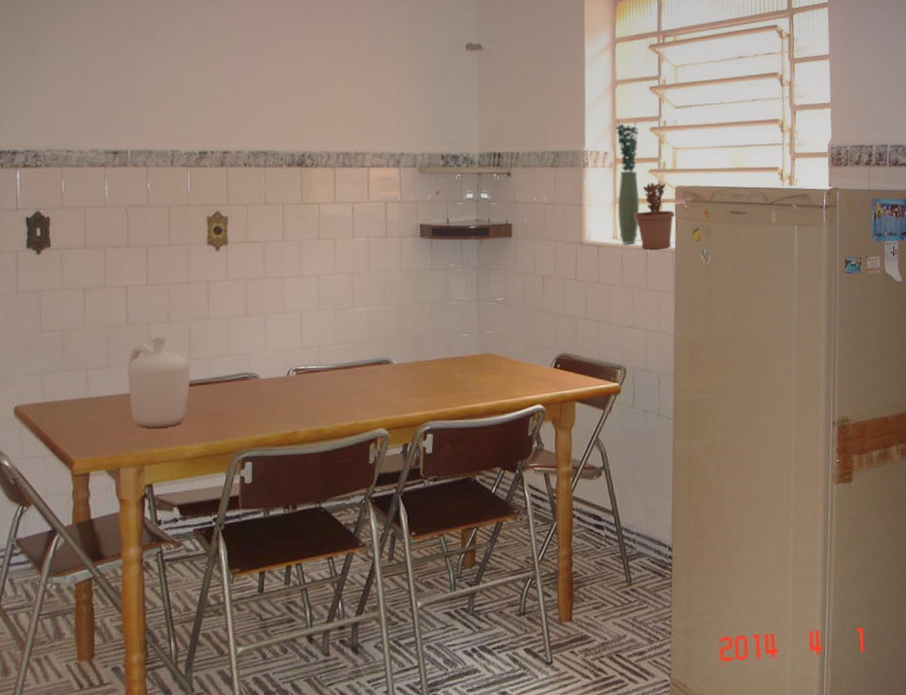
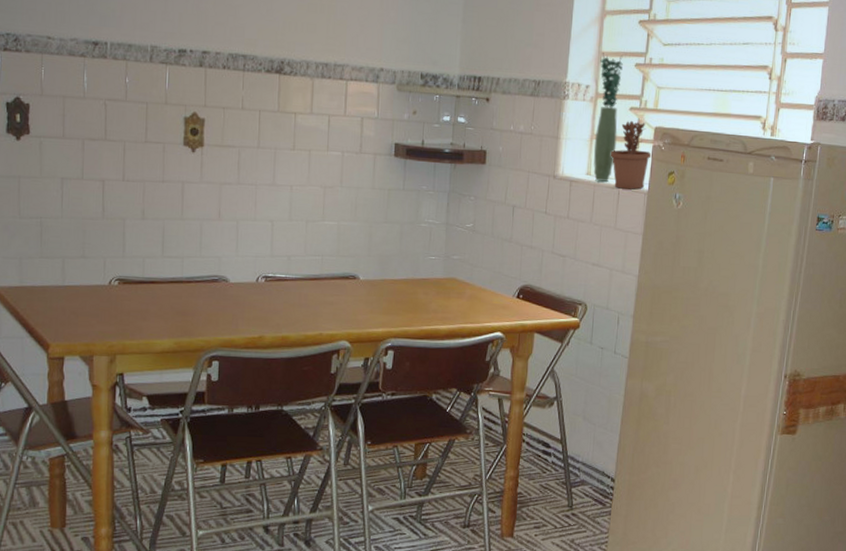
water jug: present [127,337,190,429] -> none [102,232,163,322]

